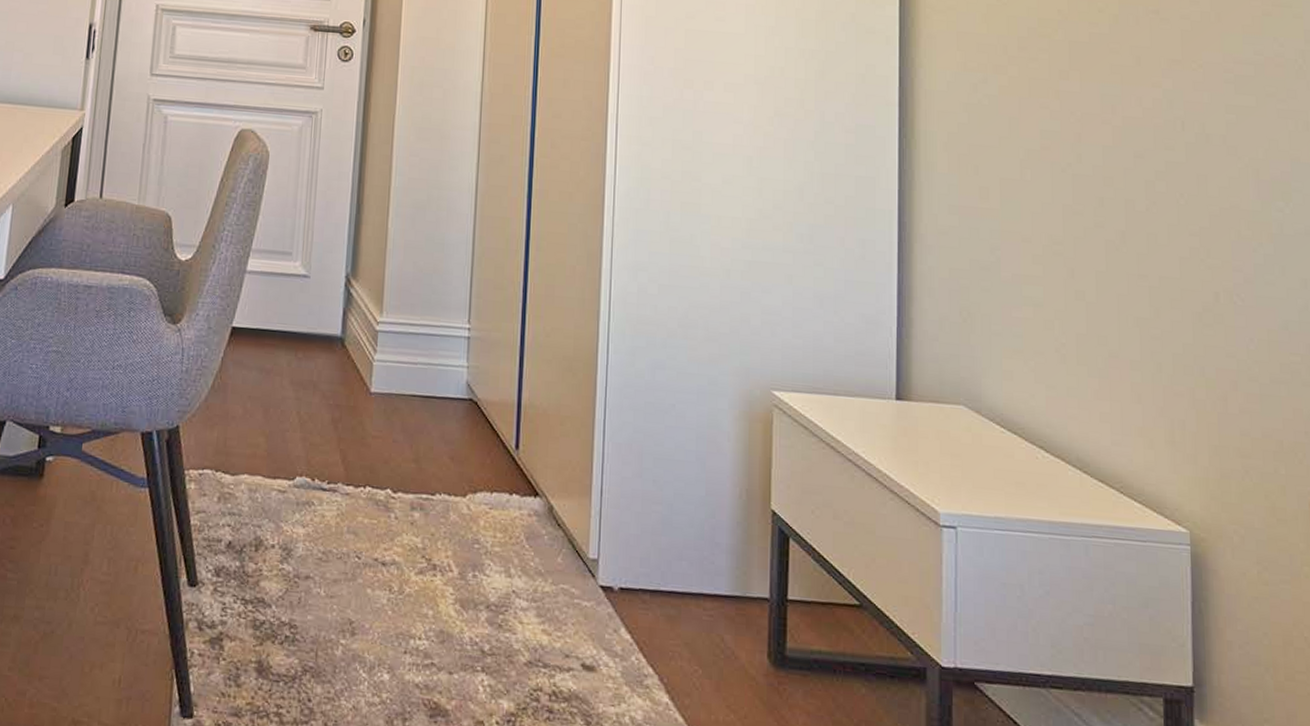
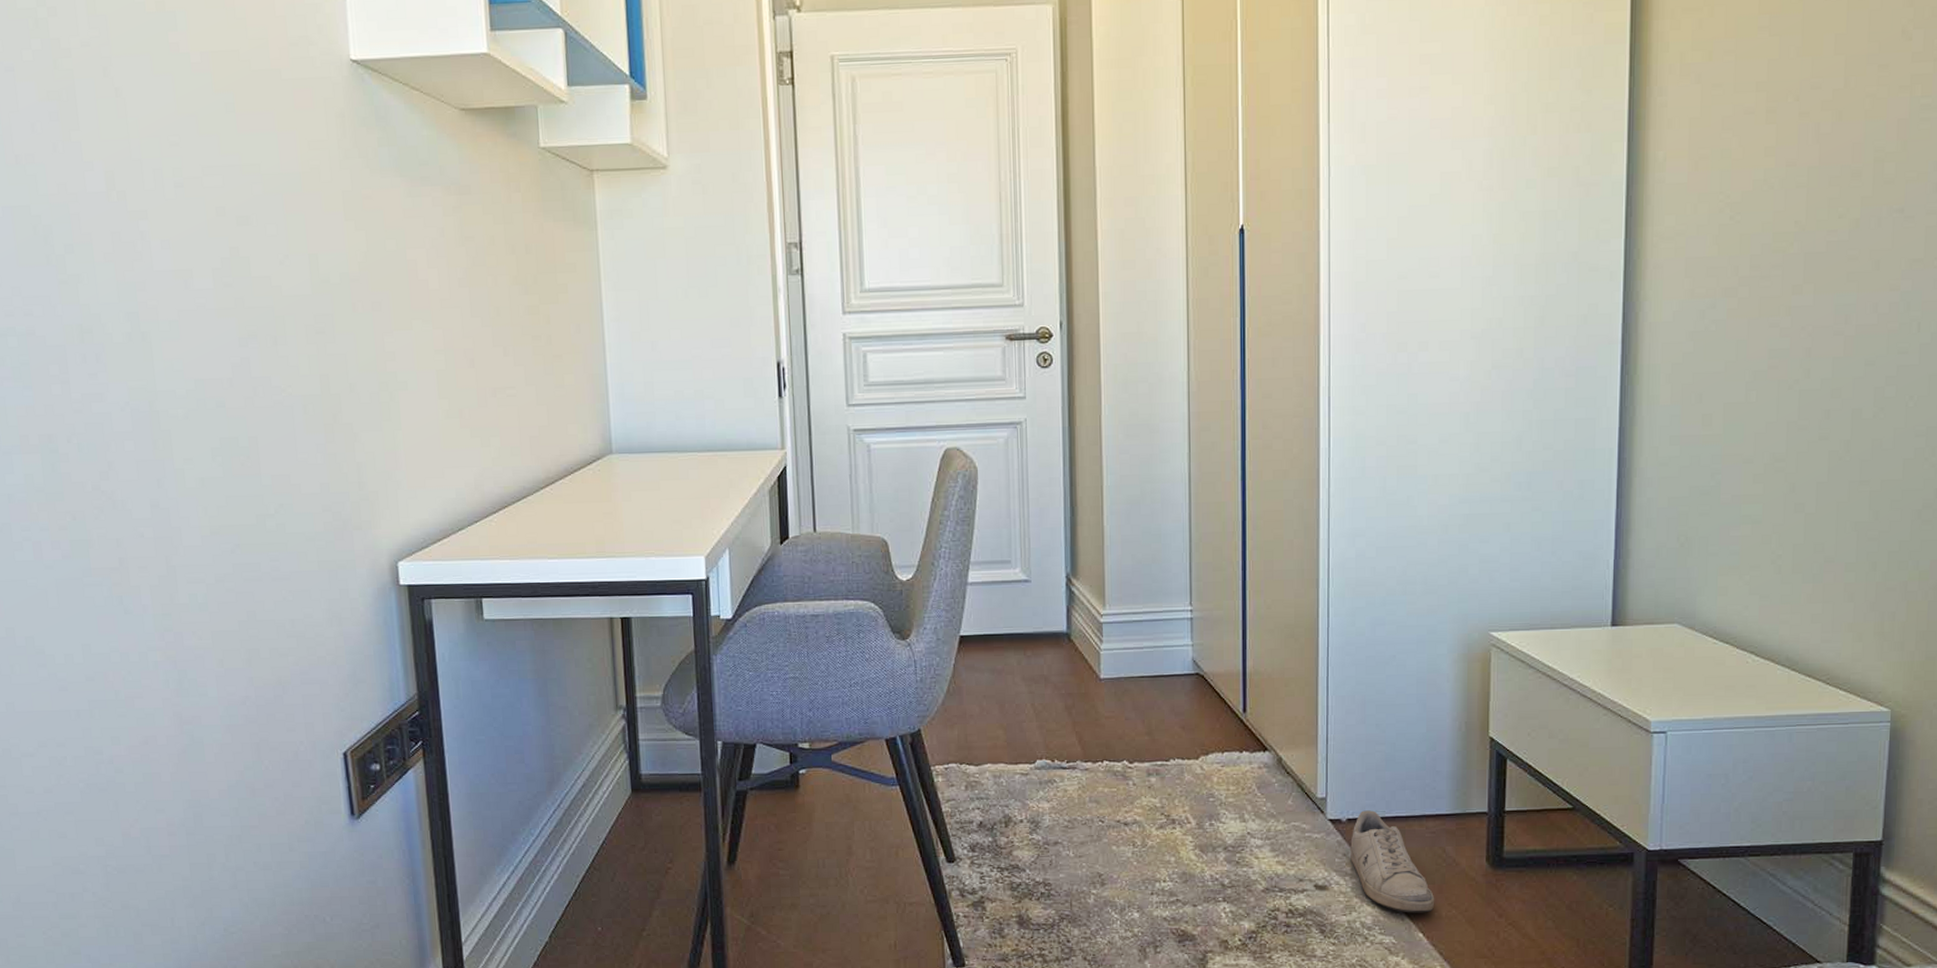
shoe: none [621,579,712,715] -> present [1350,810,1435,913]

